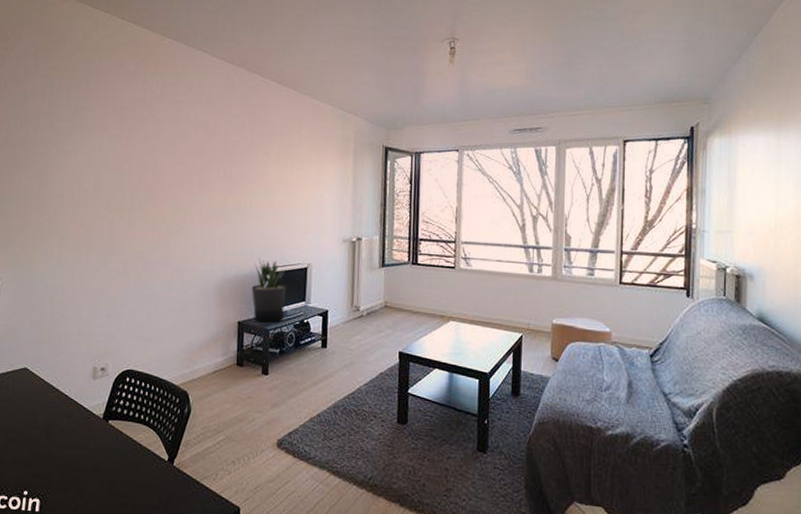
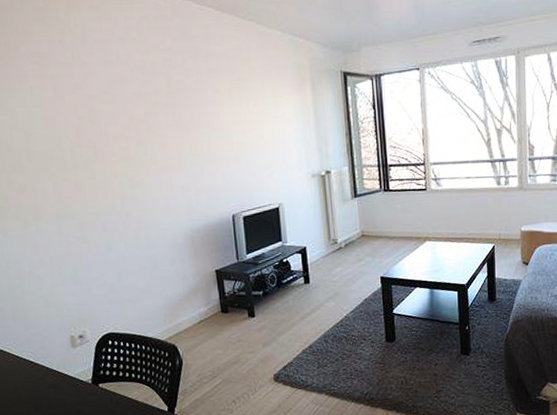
planter: present [251,257,286,323] -> none [223,203,262,268]

